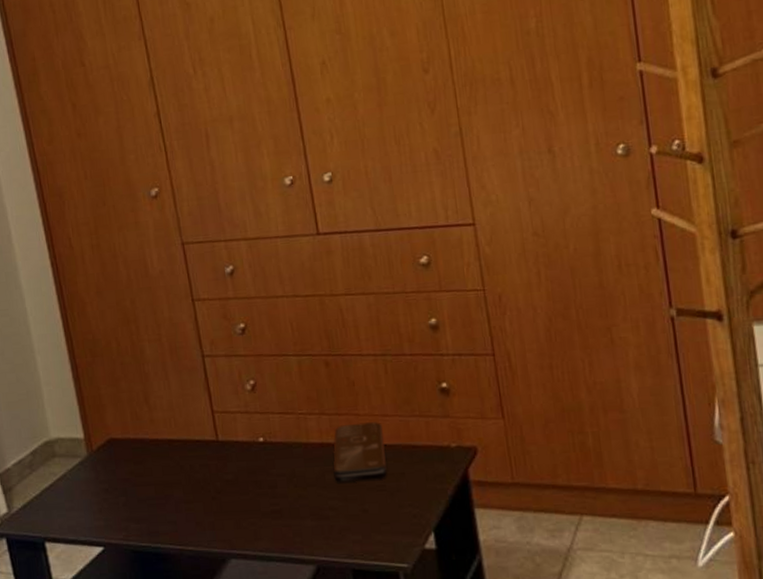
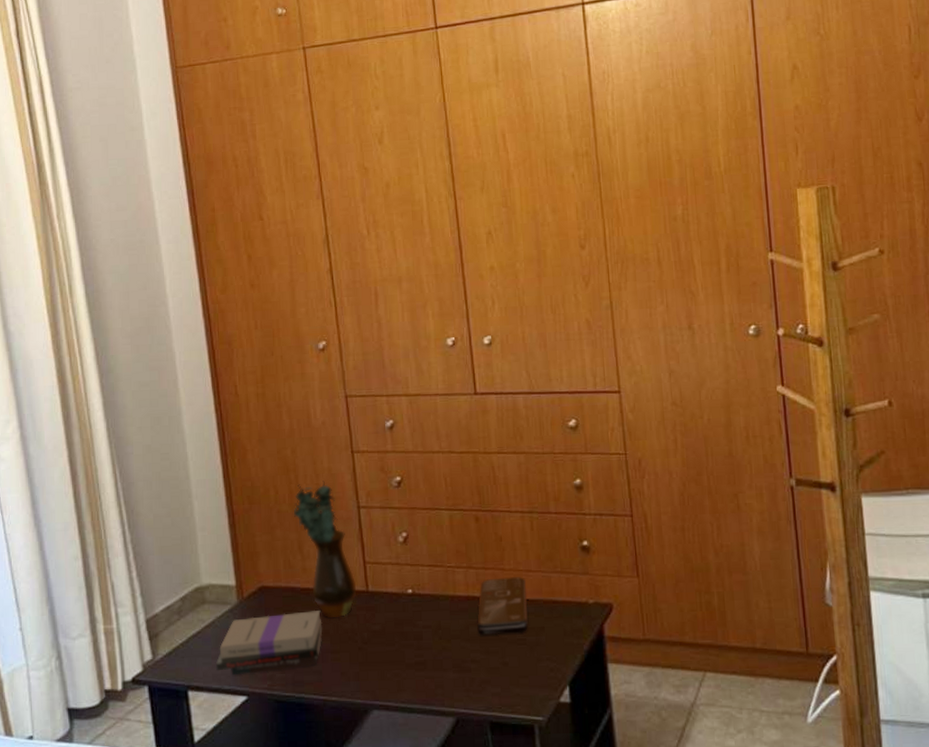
books: none [70,461,176,527] -> present [216,611,323,676]
vase: none [136,330,207,468] -> present [293,481,357,618]

